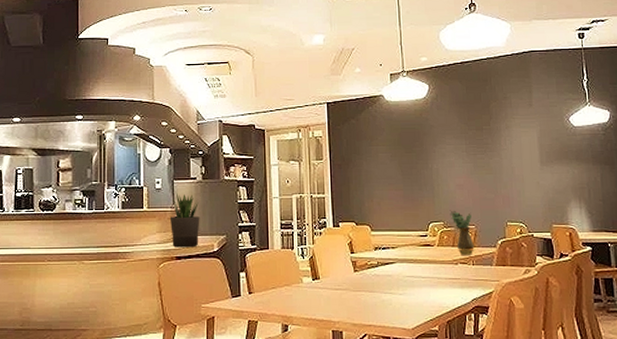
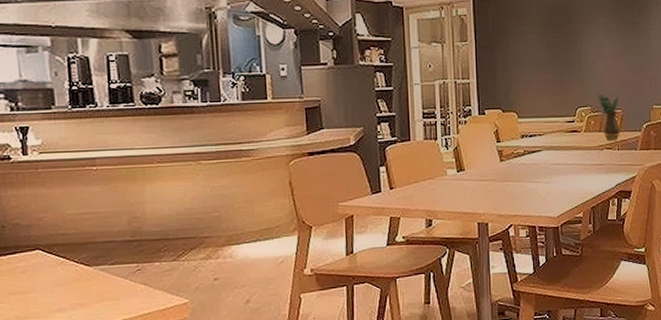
planter: present [169,191,200,248] -> none [298,78,334,143]

